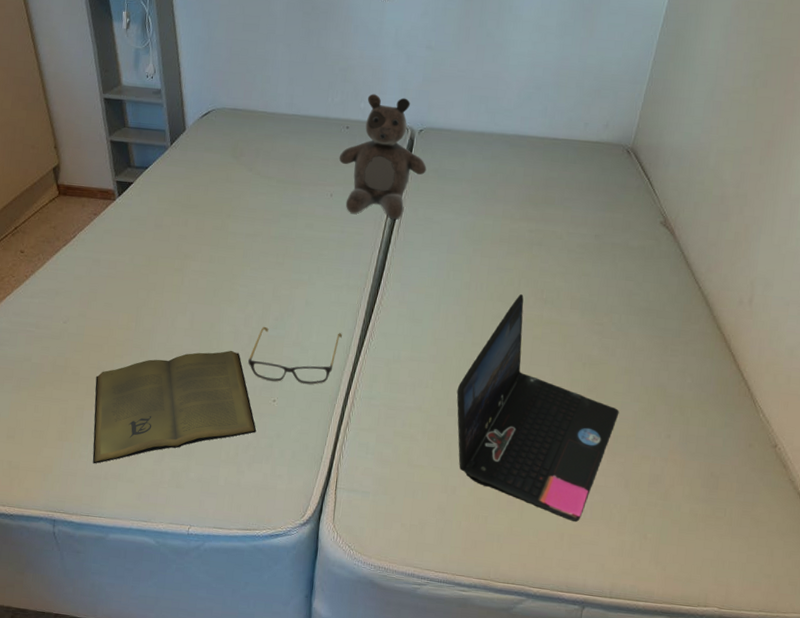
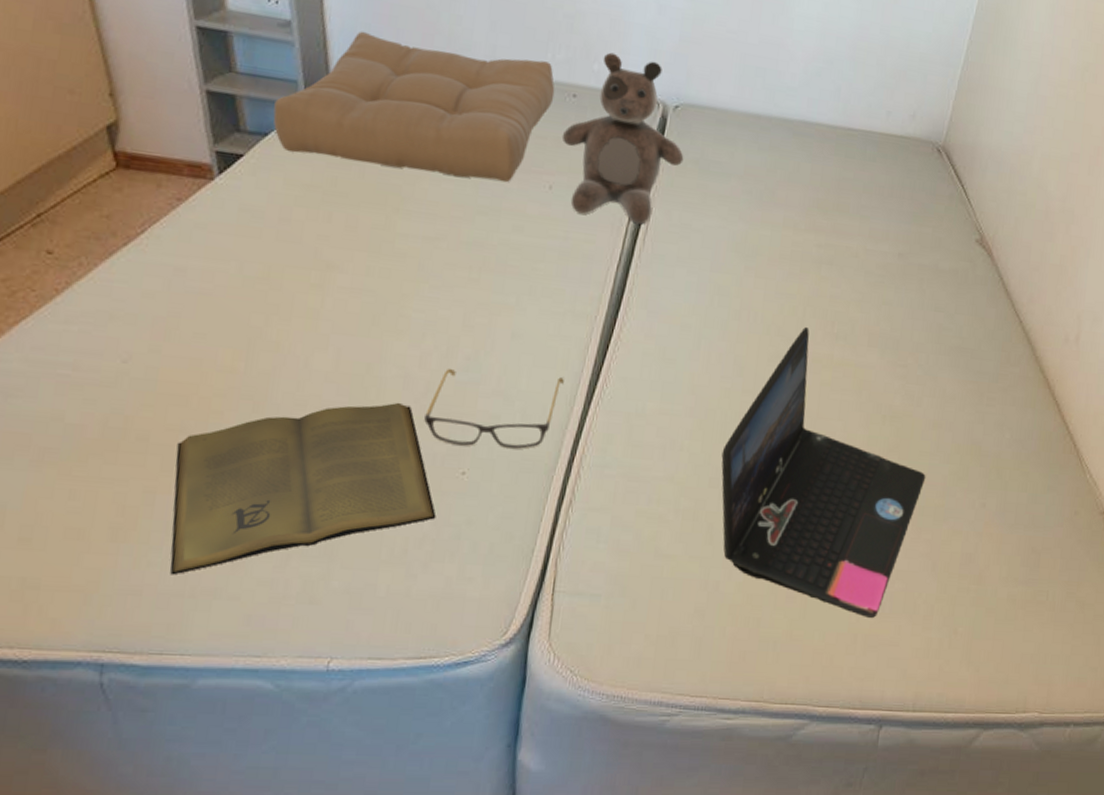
seat cushion: none [150,92,334,193] -> present [273,31,555,183]

